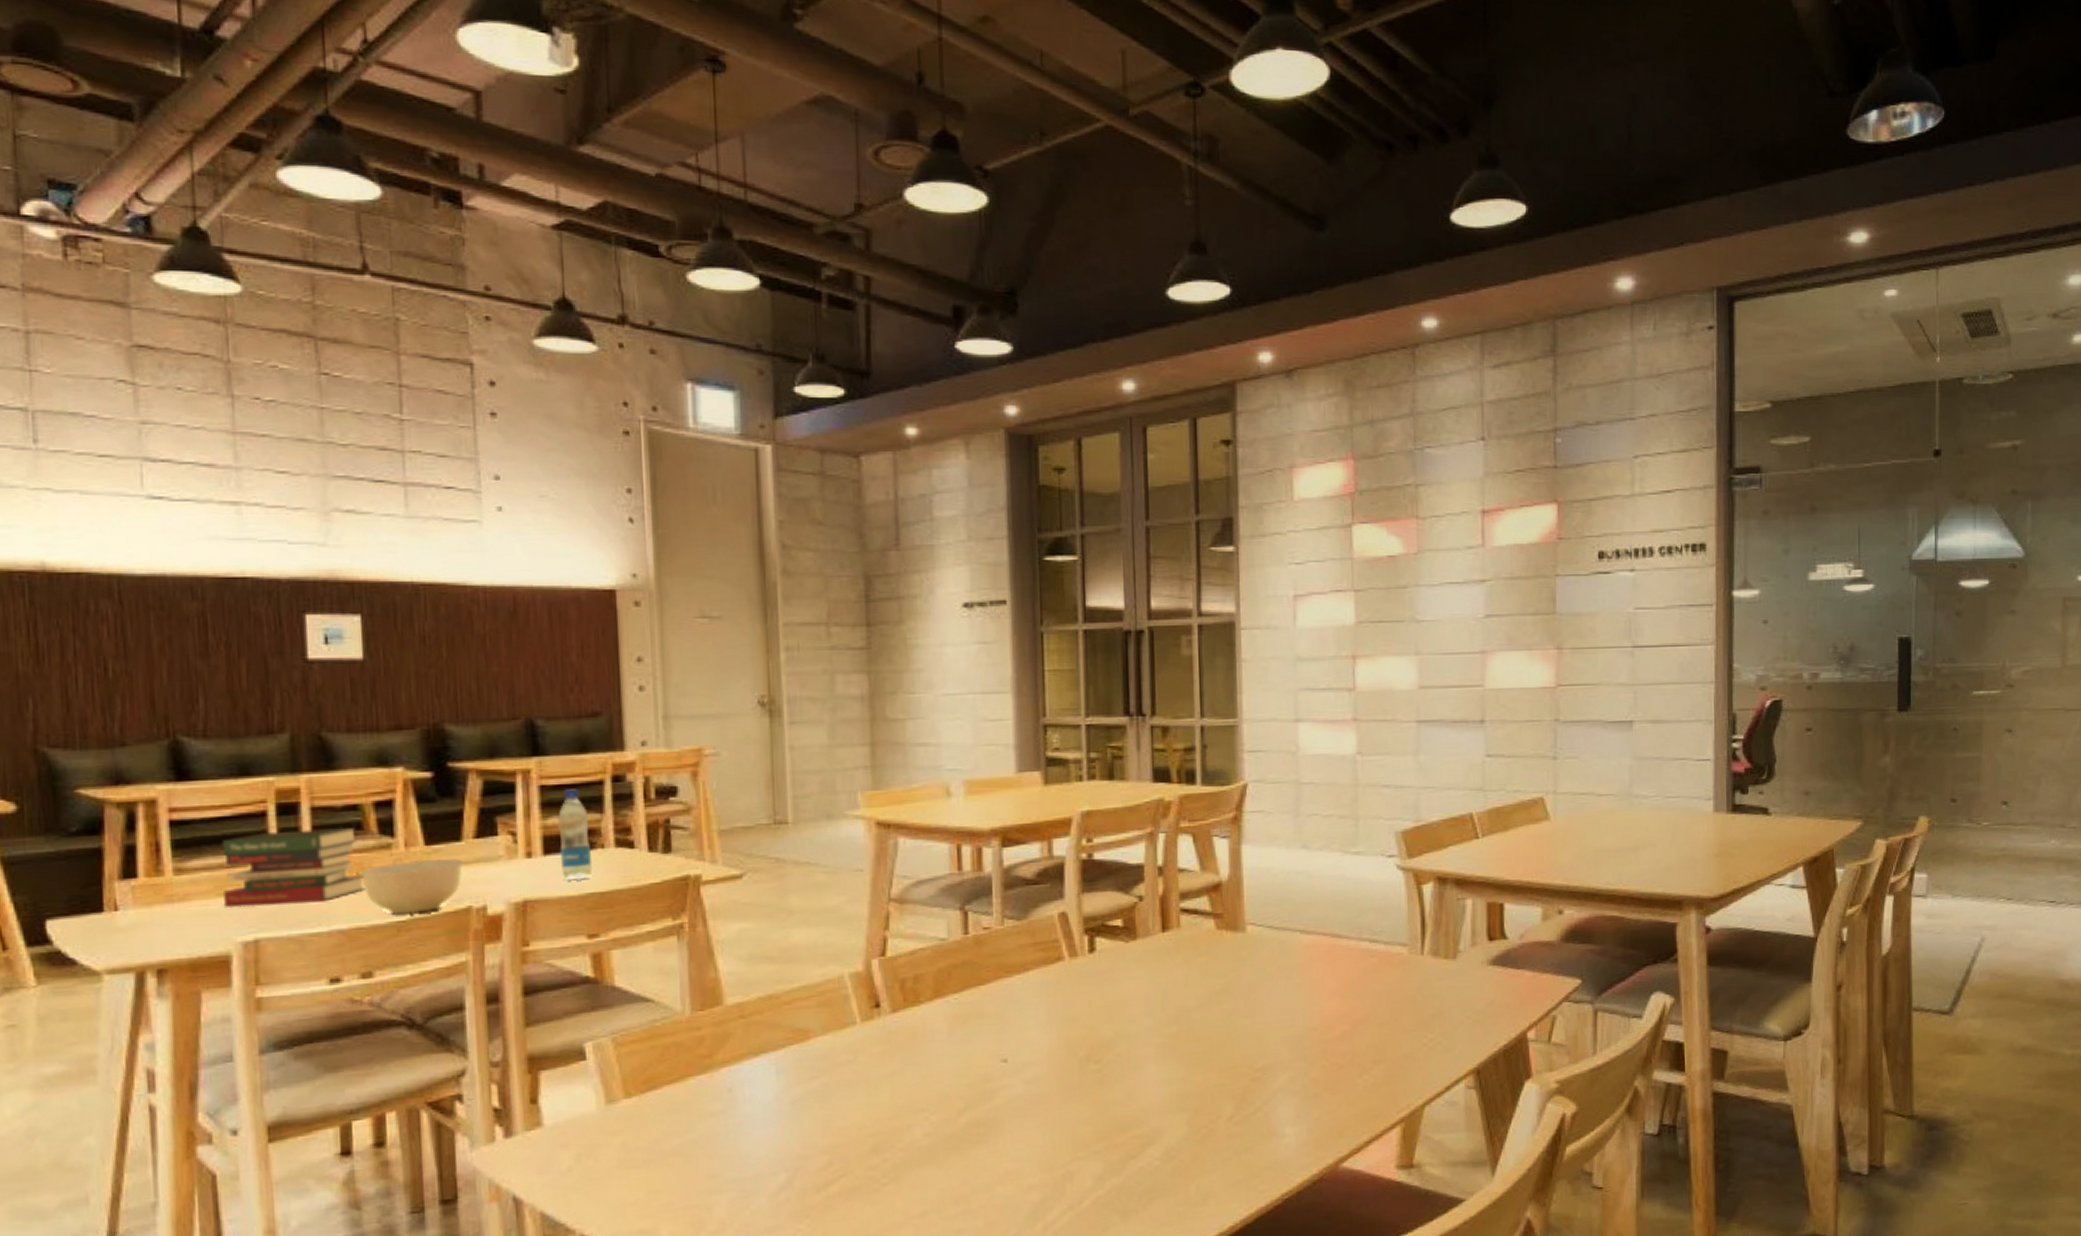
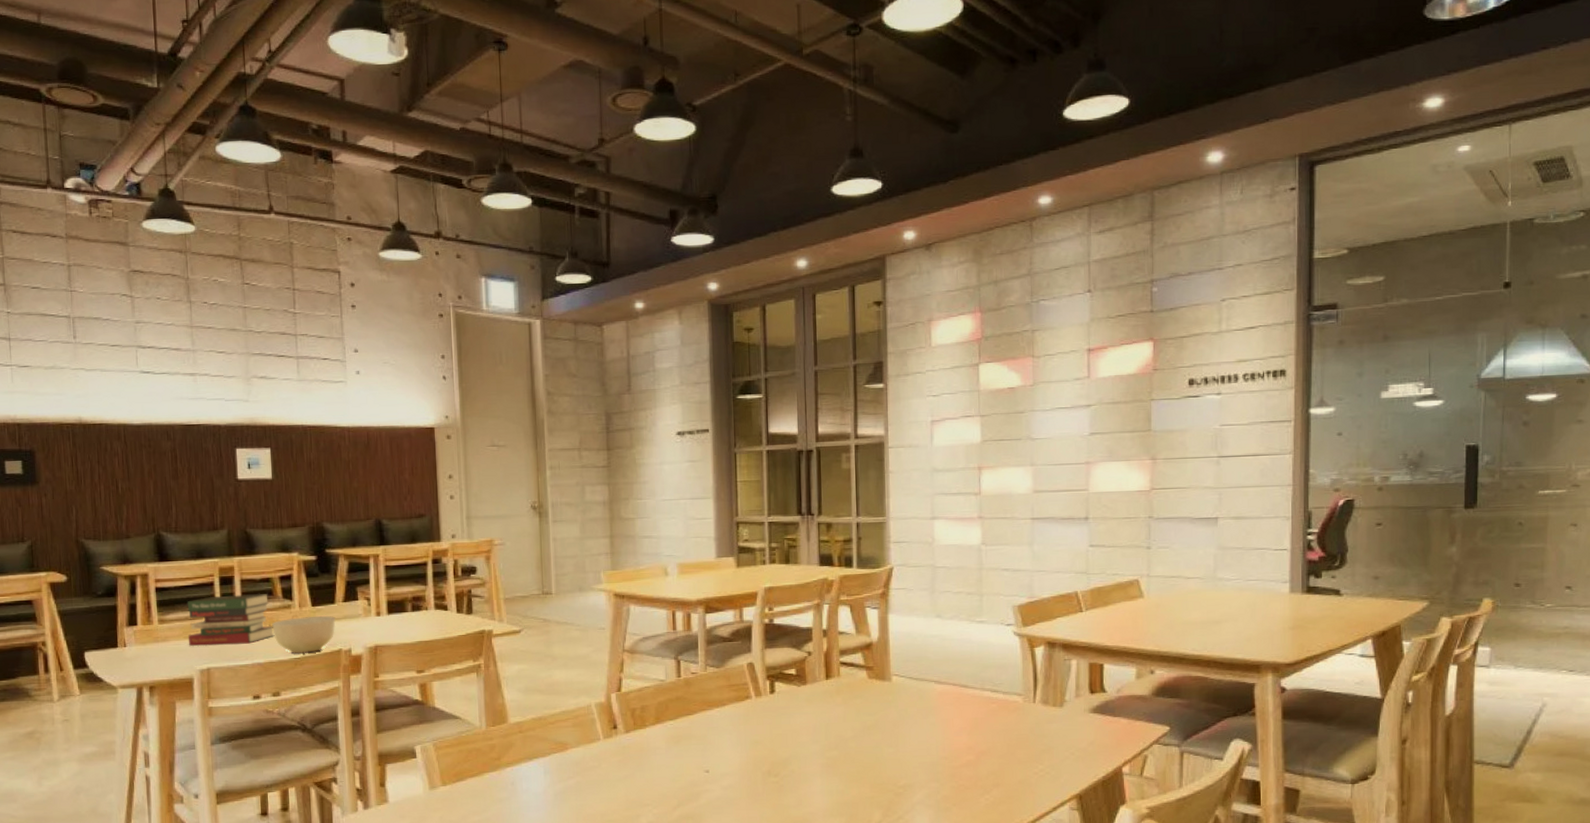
bottle: present [558,789,593,881] -> none [397,568,420,633]

